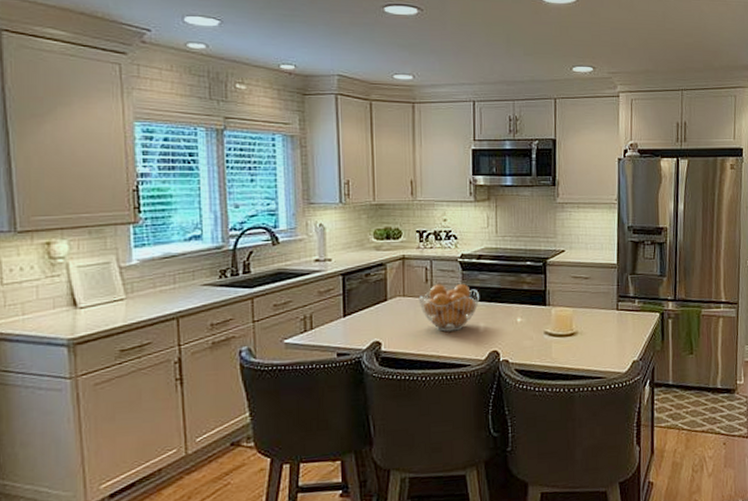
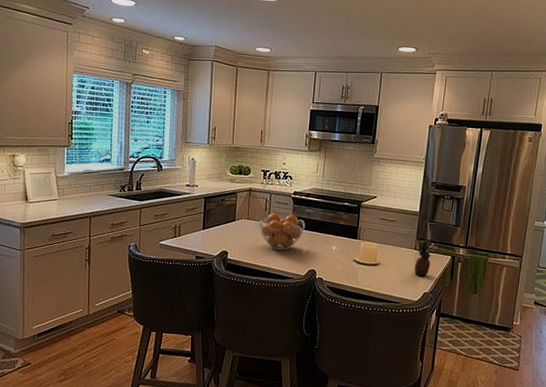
fruit: none [615,296,639,342] -> present [414,238,434,277]

